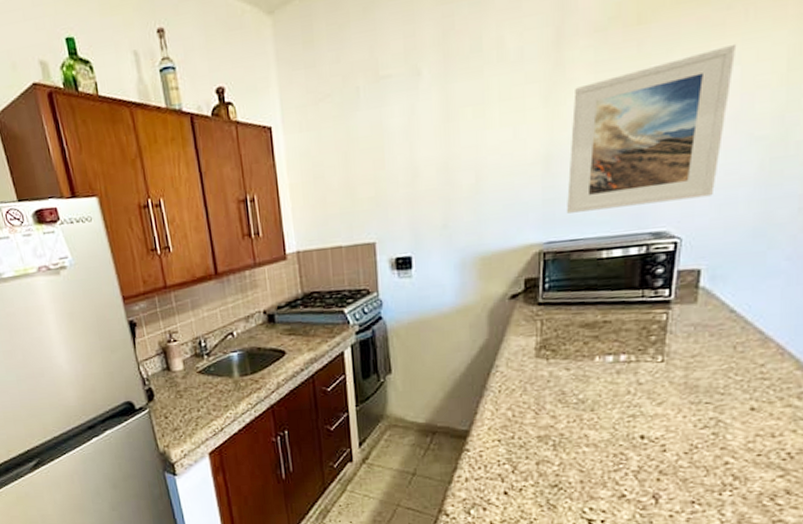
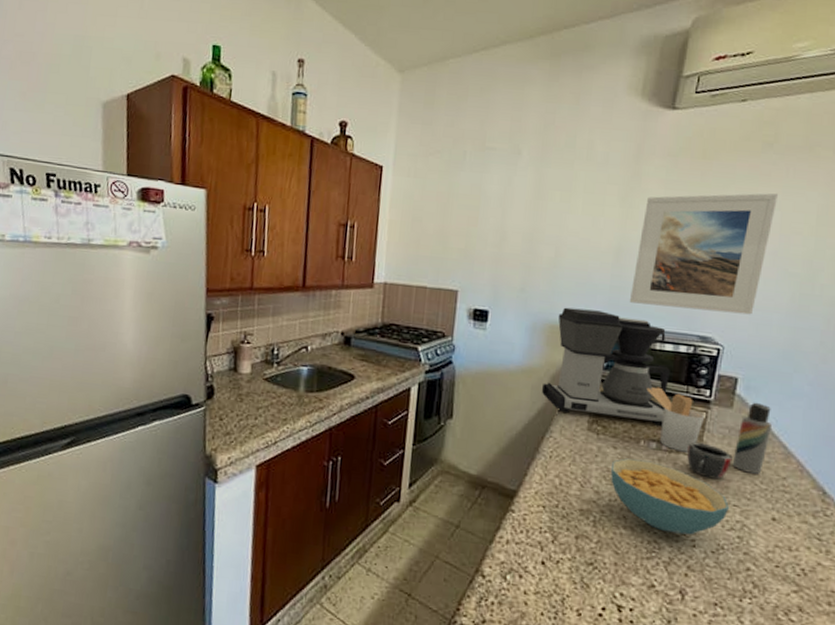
coffee maker: none [480,228,621,346] -> present [541,307,670,426]
cereal bowl: none [566,375,700,442] -> present [611,458,729,535]
utensil holder: none [596,297,664,360] -> present [646,386,704,452]
mug: none [649,346,701,381] -> present [687,441,733,479]
lotion bottle: none [701,291,746,368] -> present [732,402,773,474]

